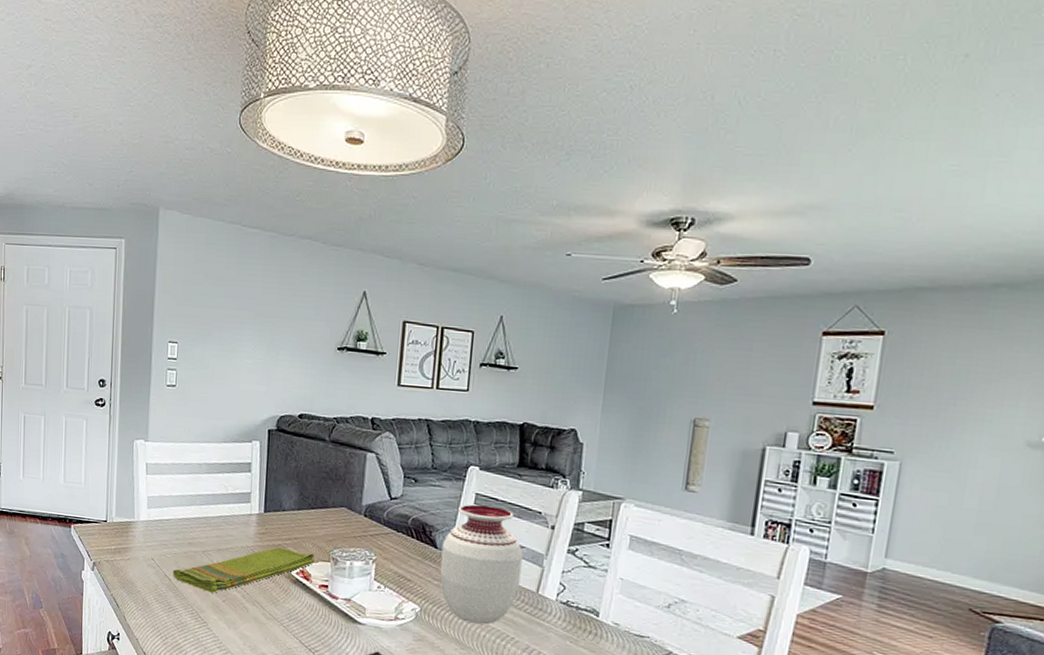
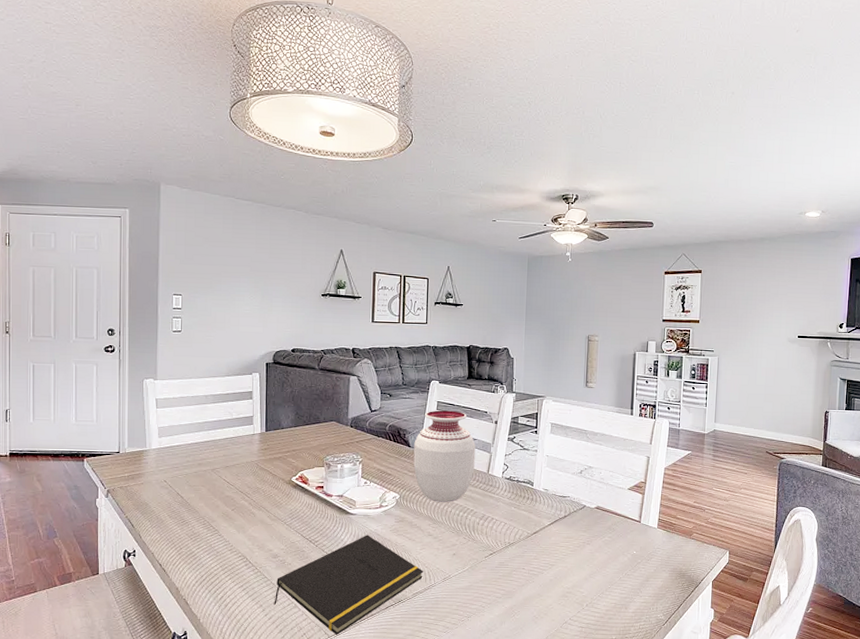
dish towel: present [172,547,315,593] -> none [184,459,311,504]

